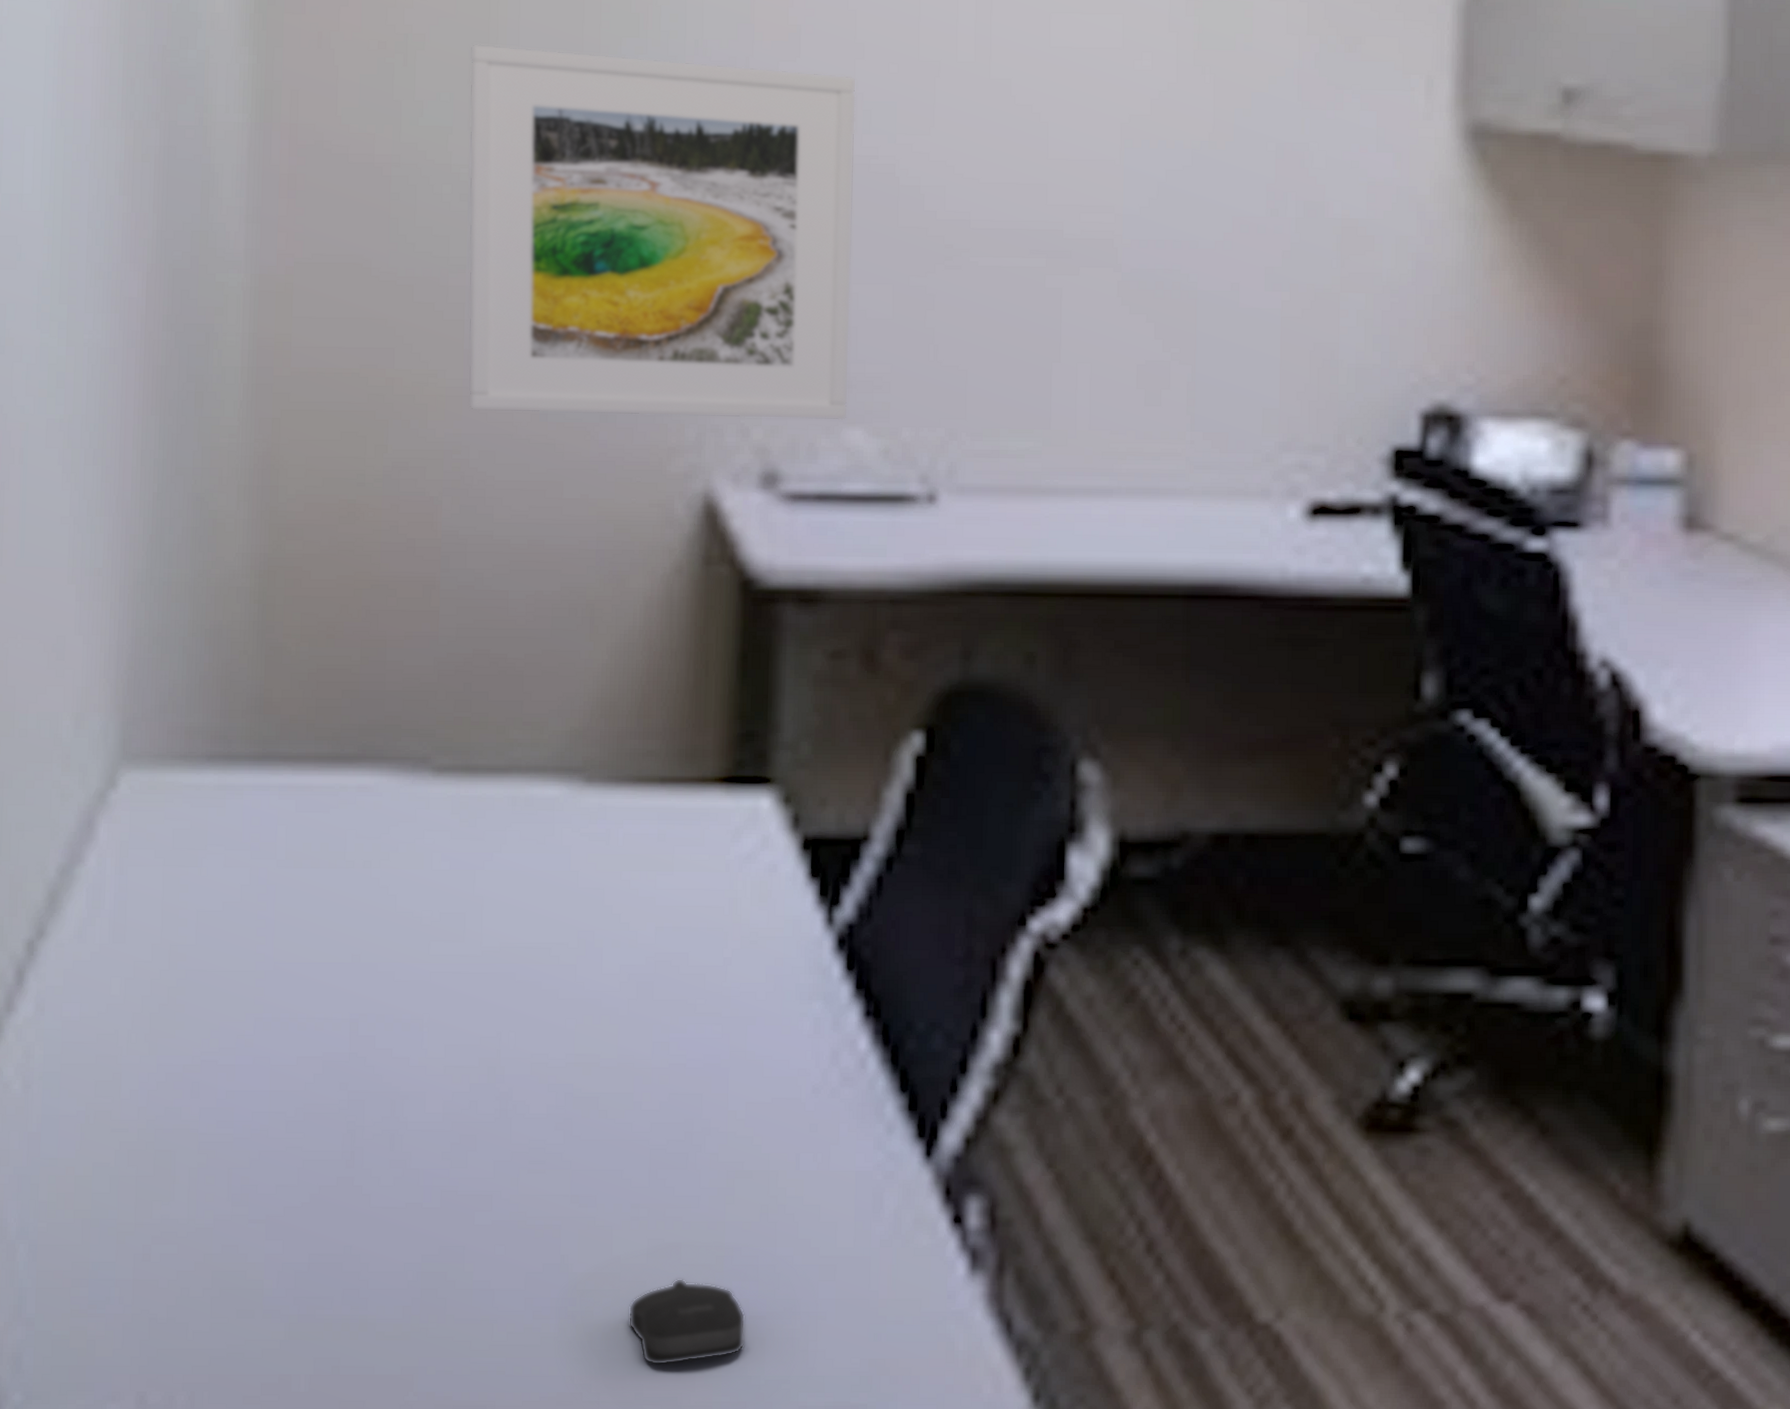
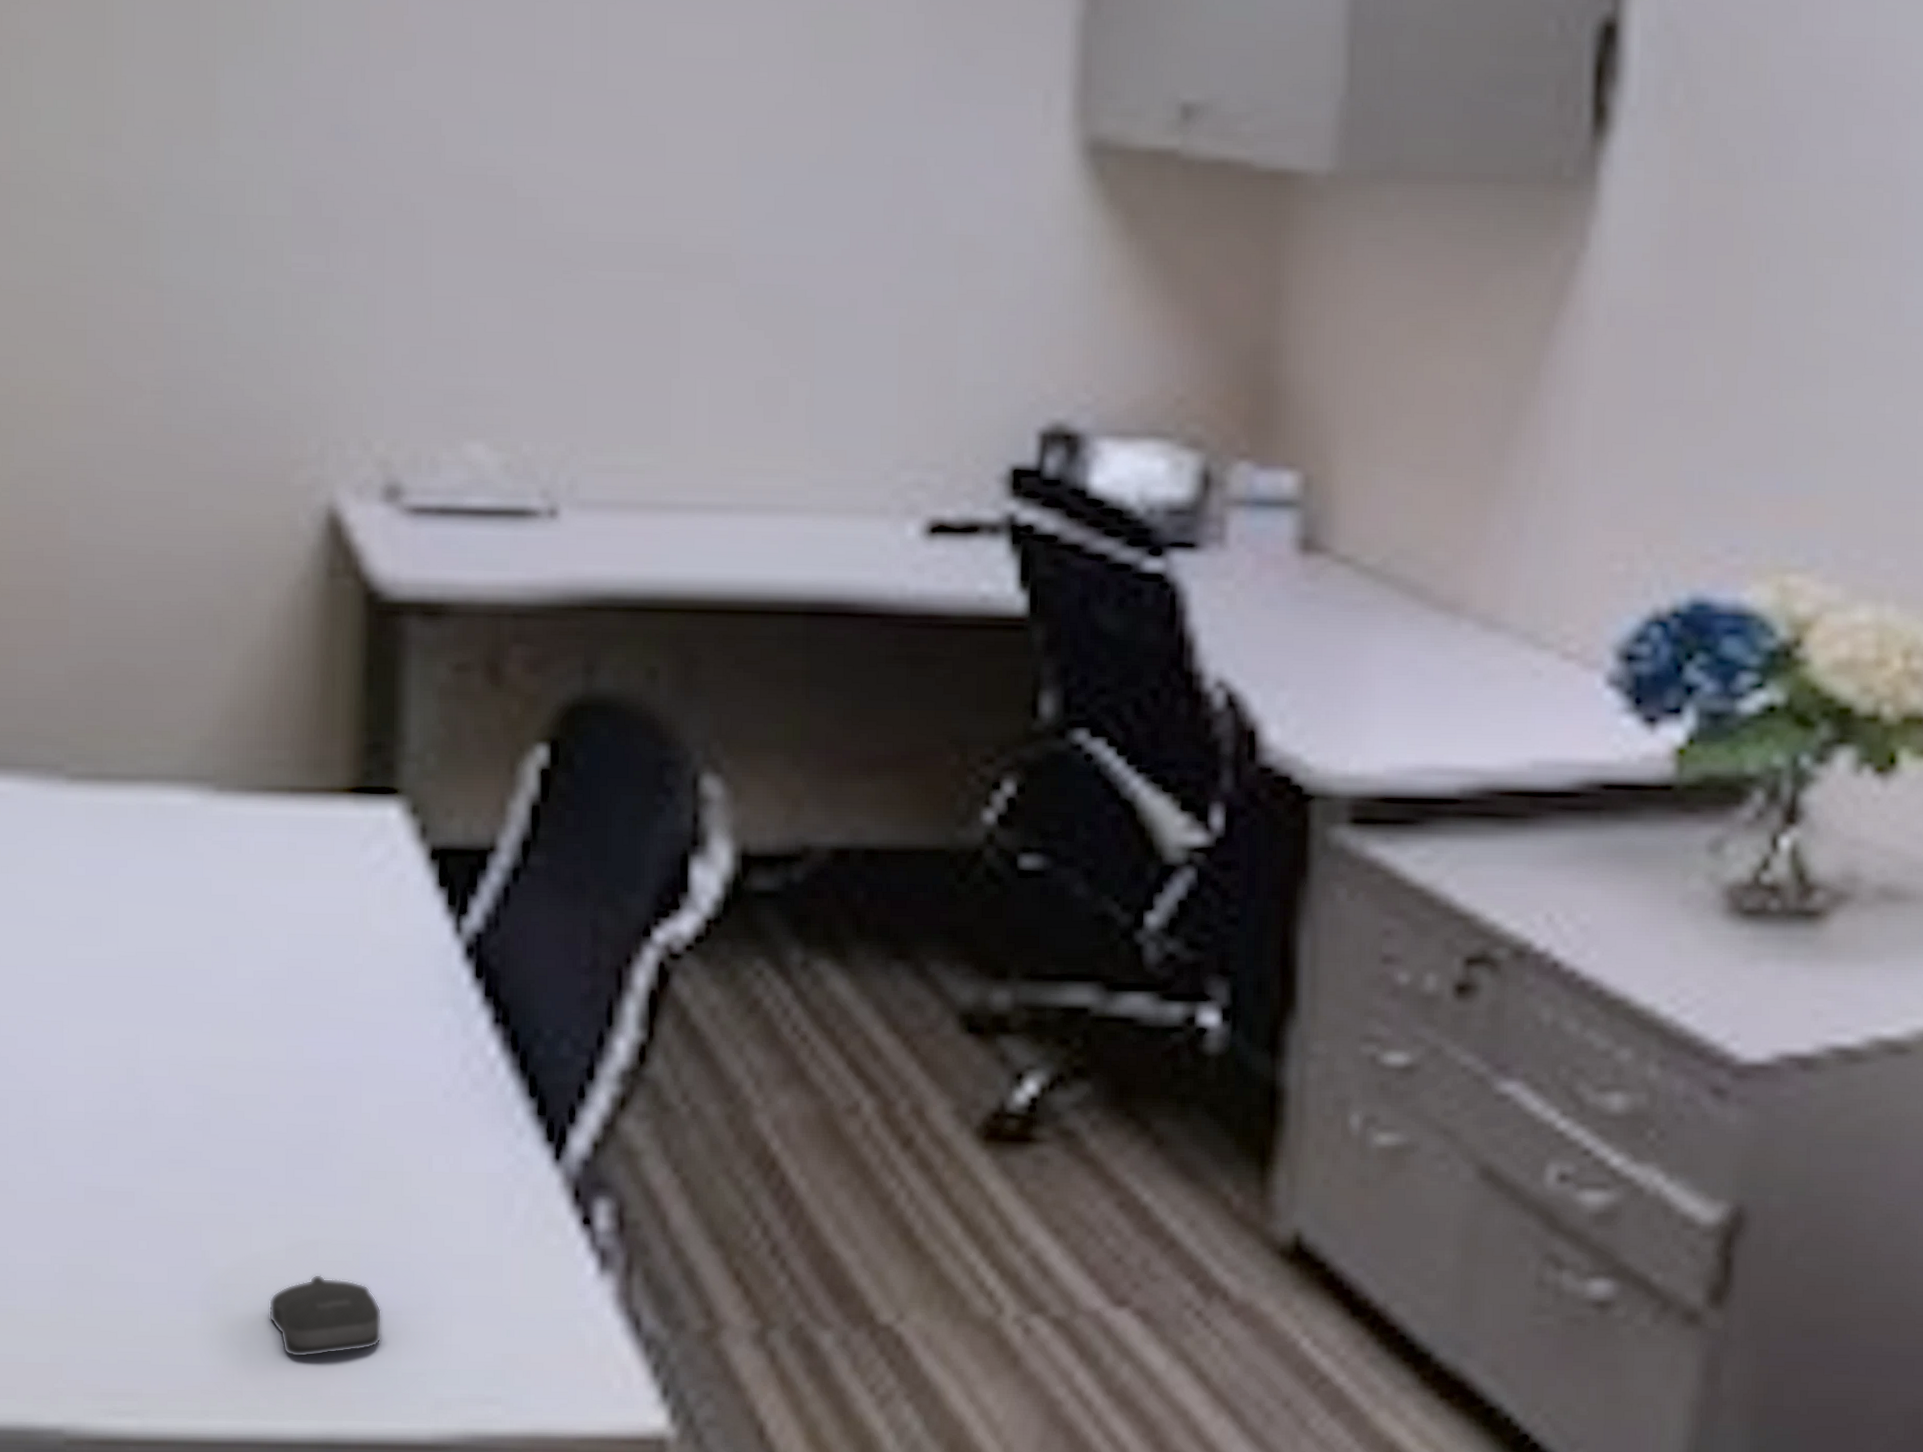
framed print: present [468,44,857,420] -> none [86,50,473,434]

